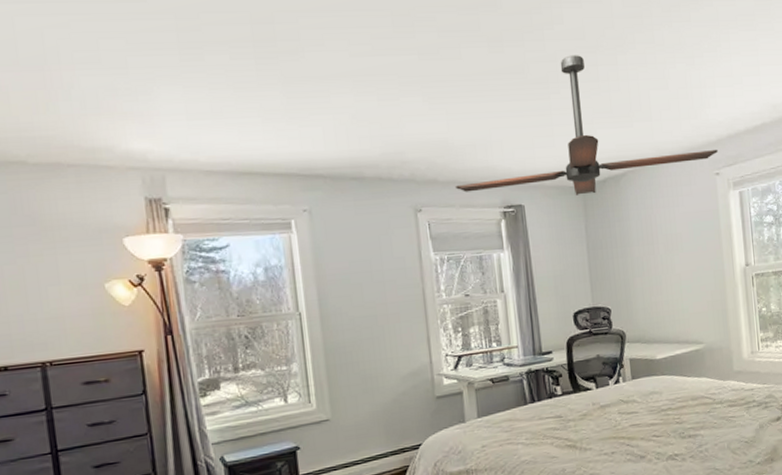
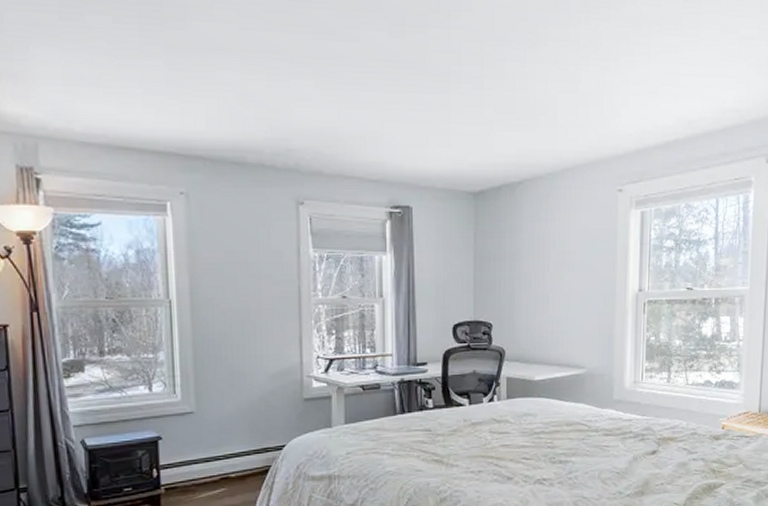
ceiling fan: present [455,55,718,195] -> none [340,47,623,201]

